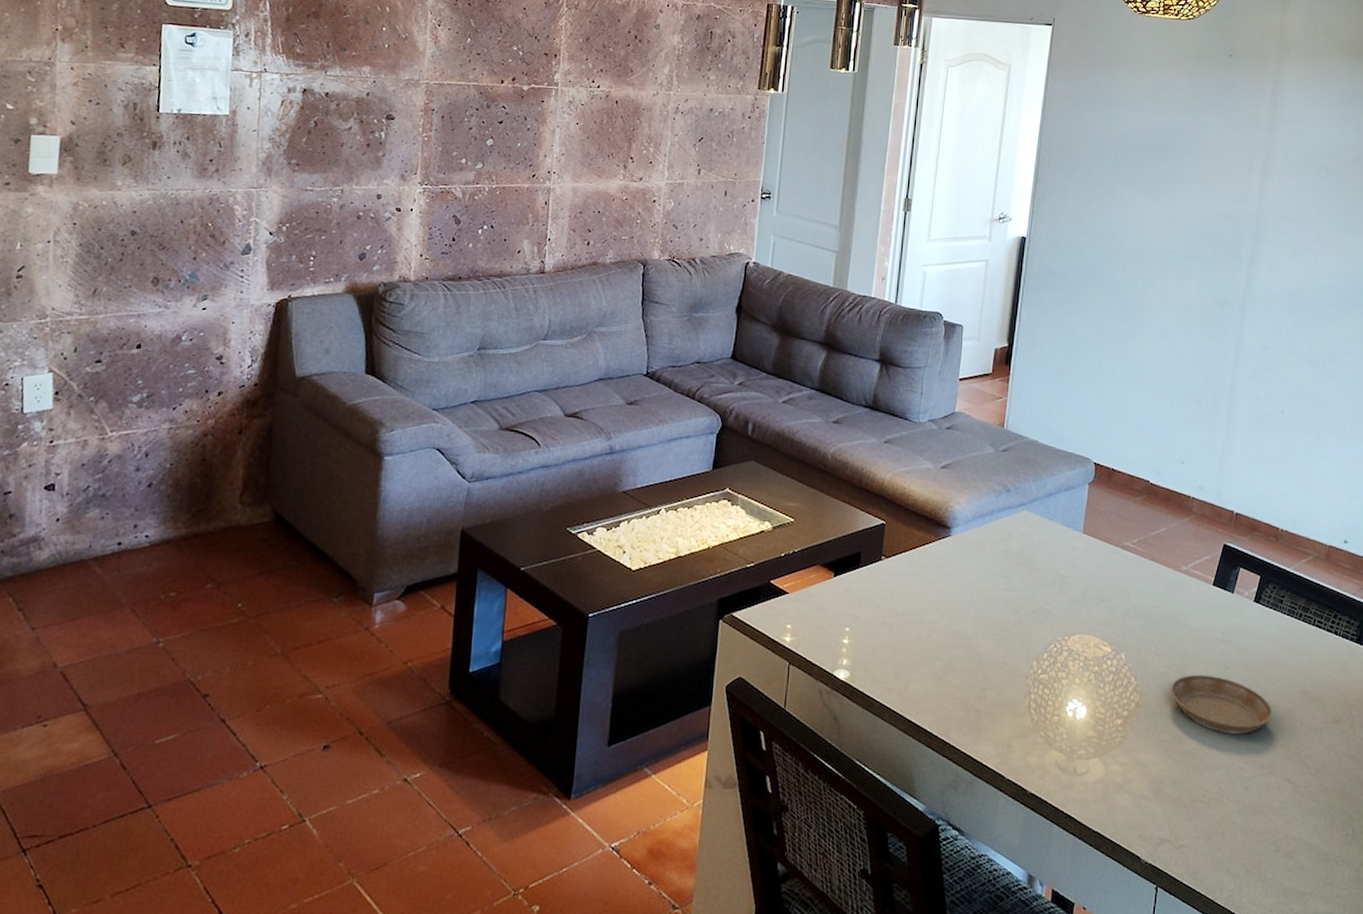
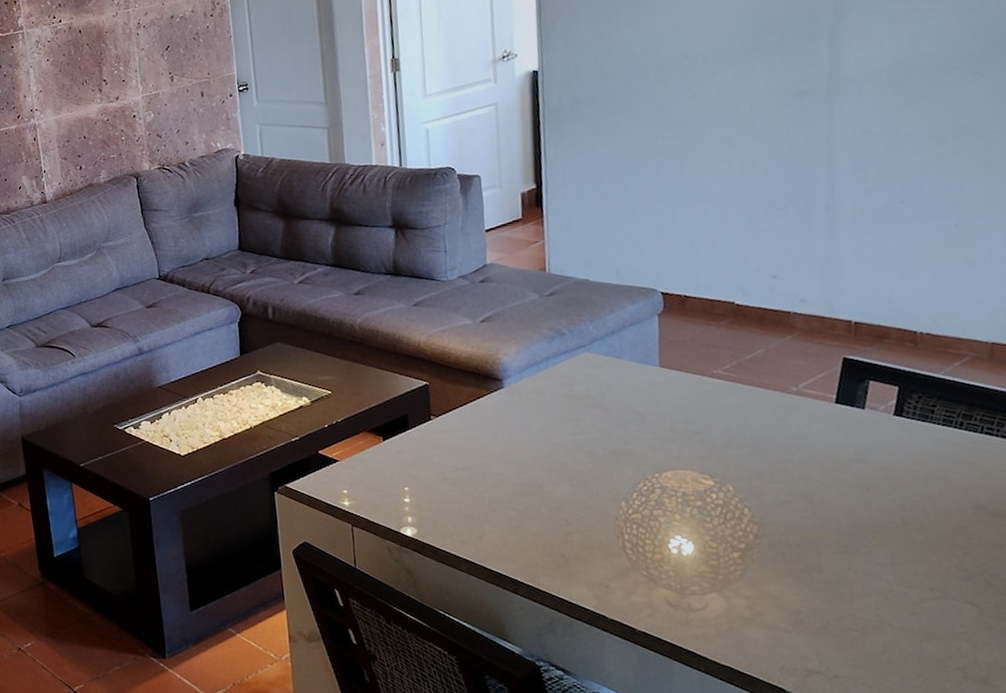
saucer: present [1171,674,1273,735] -> none [796,498,938,559]

